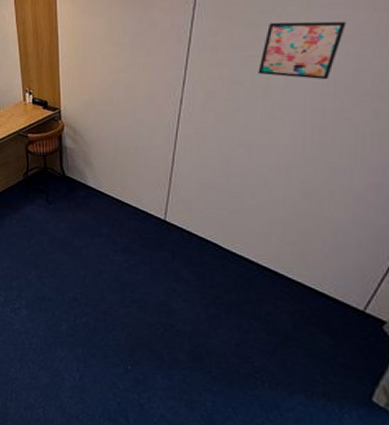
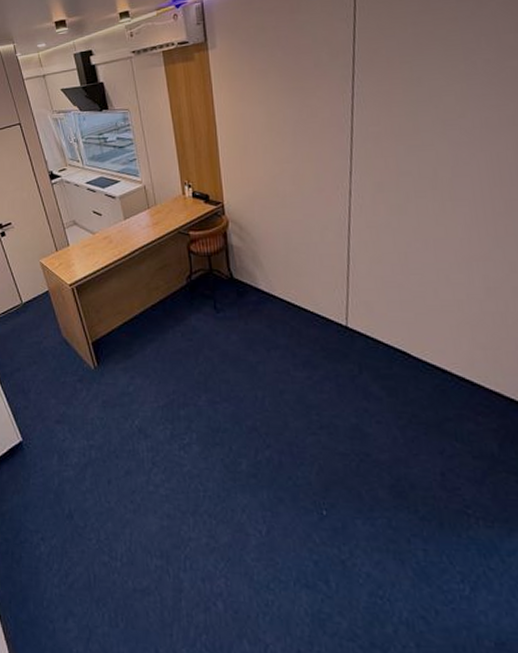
wall art: present [258,21,347,80] -> none [423,111,501,170]

